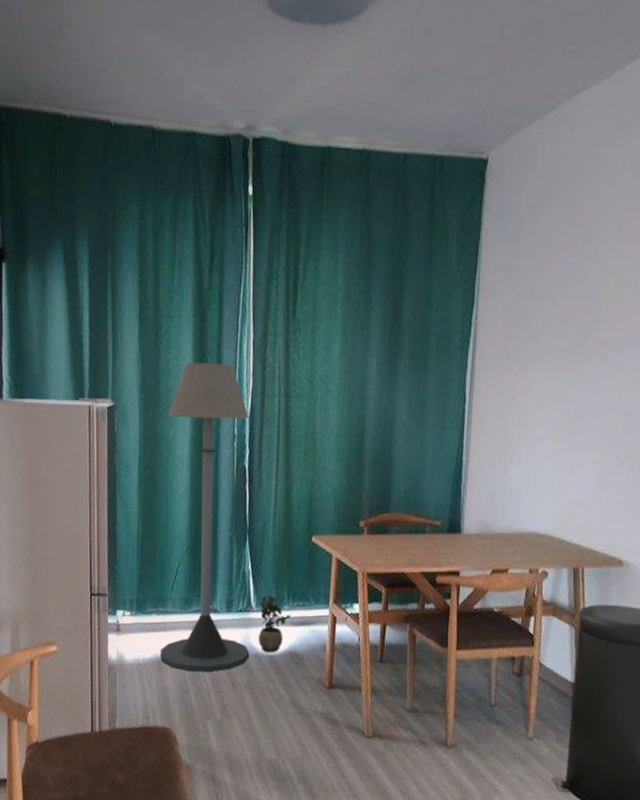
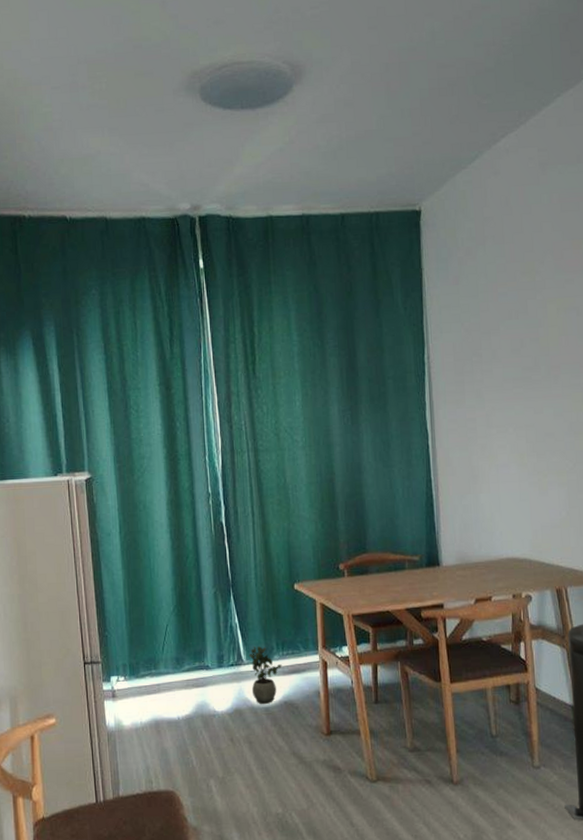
floor lamp: present [160,362,250,672] -> none [143,427,245,731]

